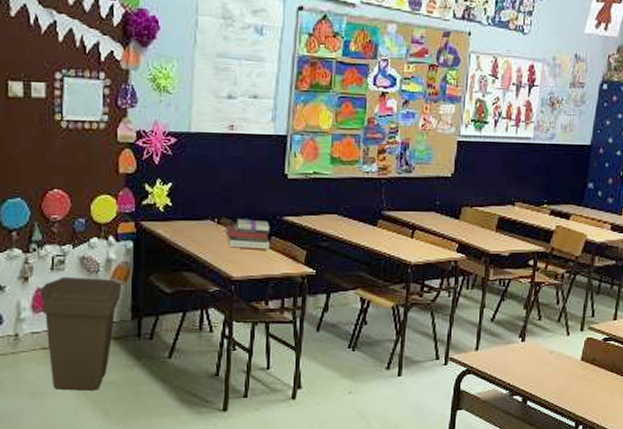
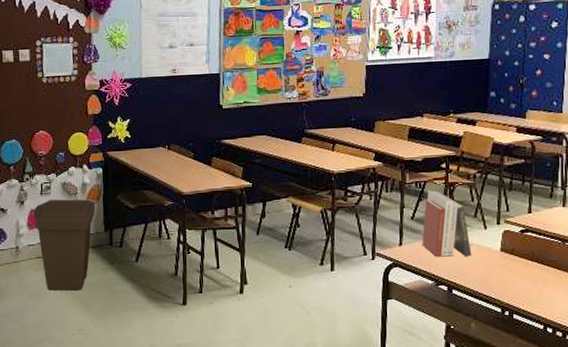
books: present [224,219,270,251] -> none [174,144,212,170]
books: none [500,289,551,366] -> present [422,190,471,257]

